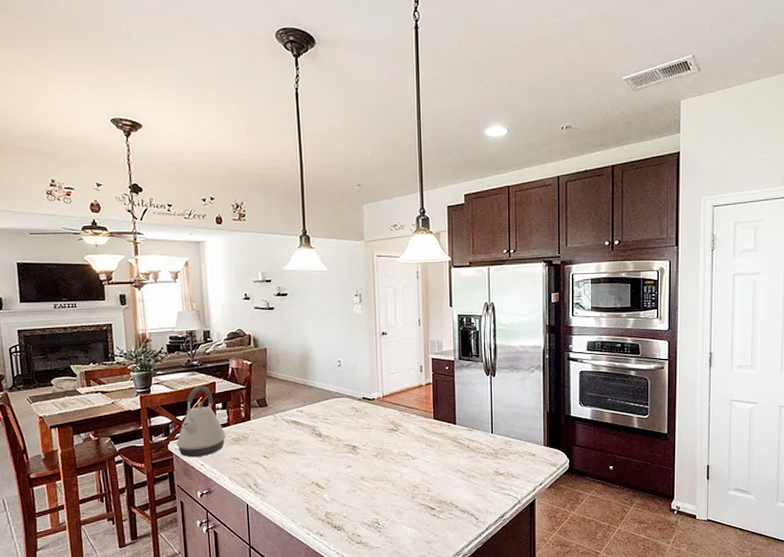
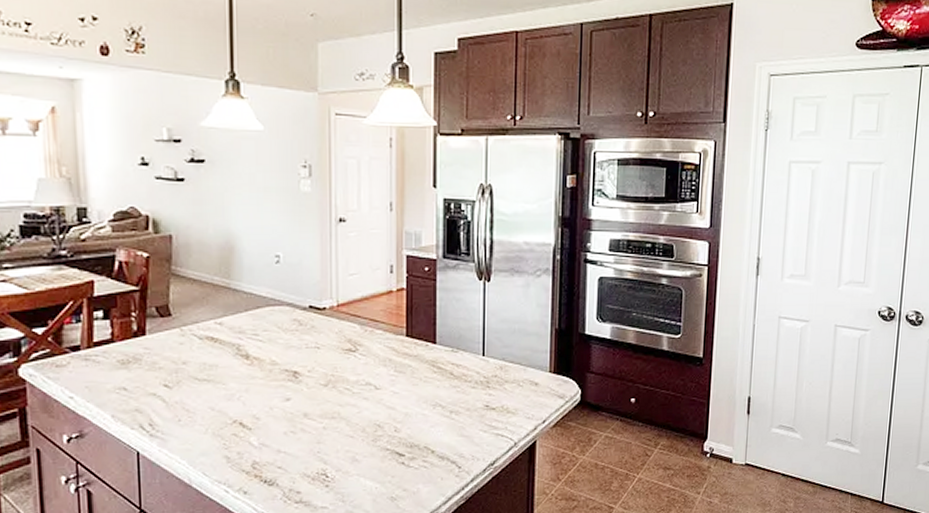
kettle: present [176,385,225,458] -> none [31,285,107,387]

